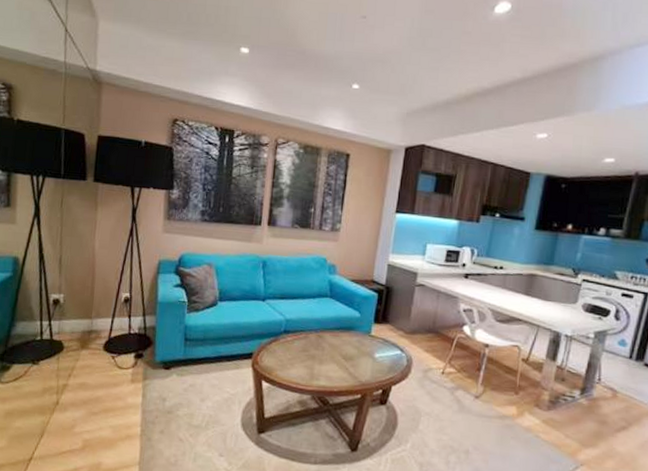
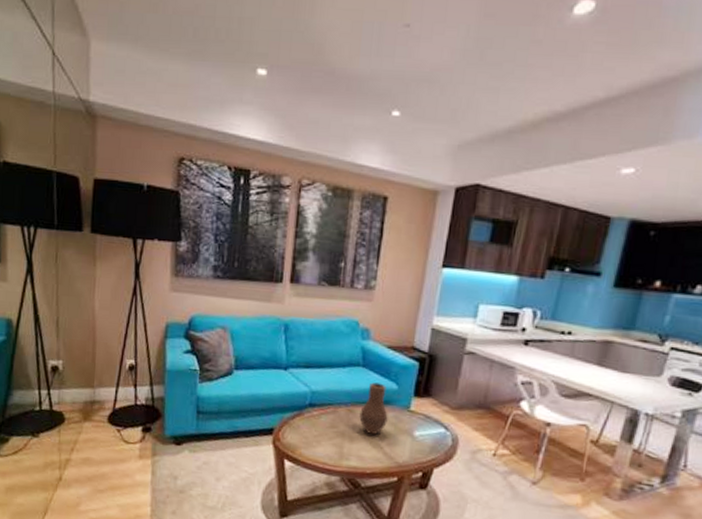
vase: none [327,311,352,357] -> present [359,382,388,435]

